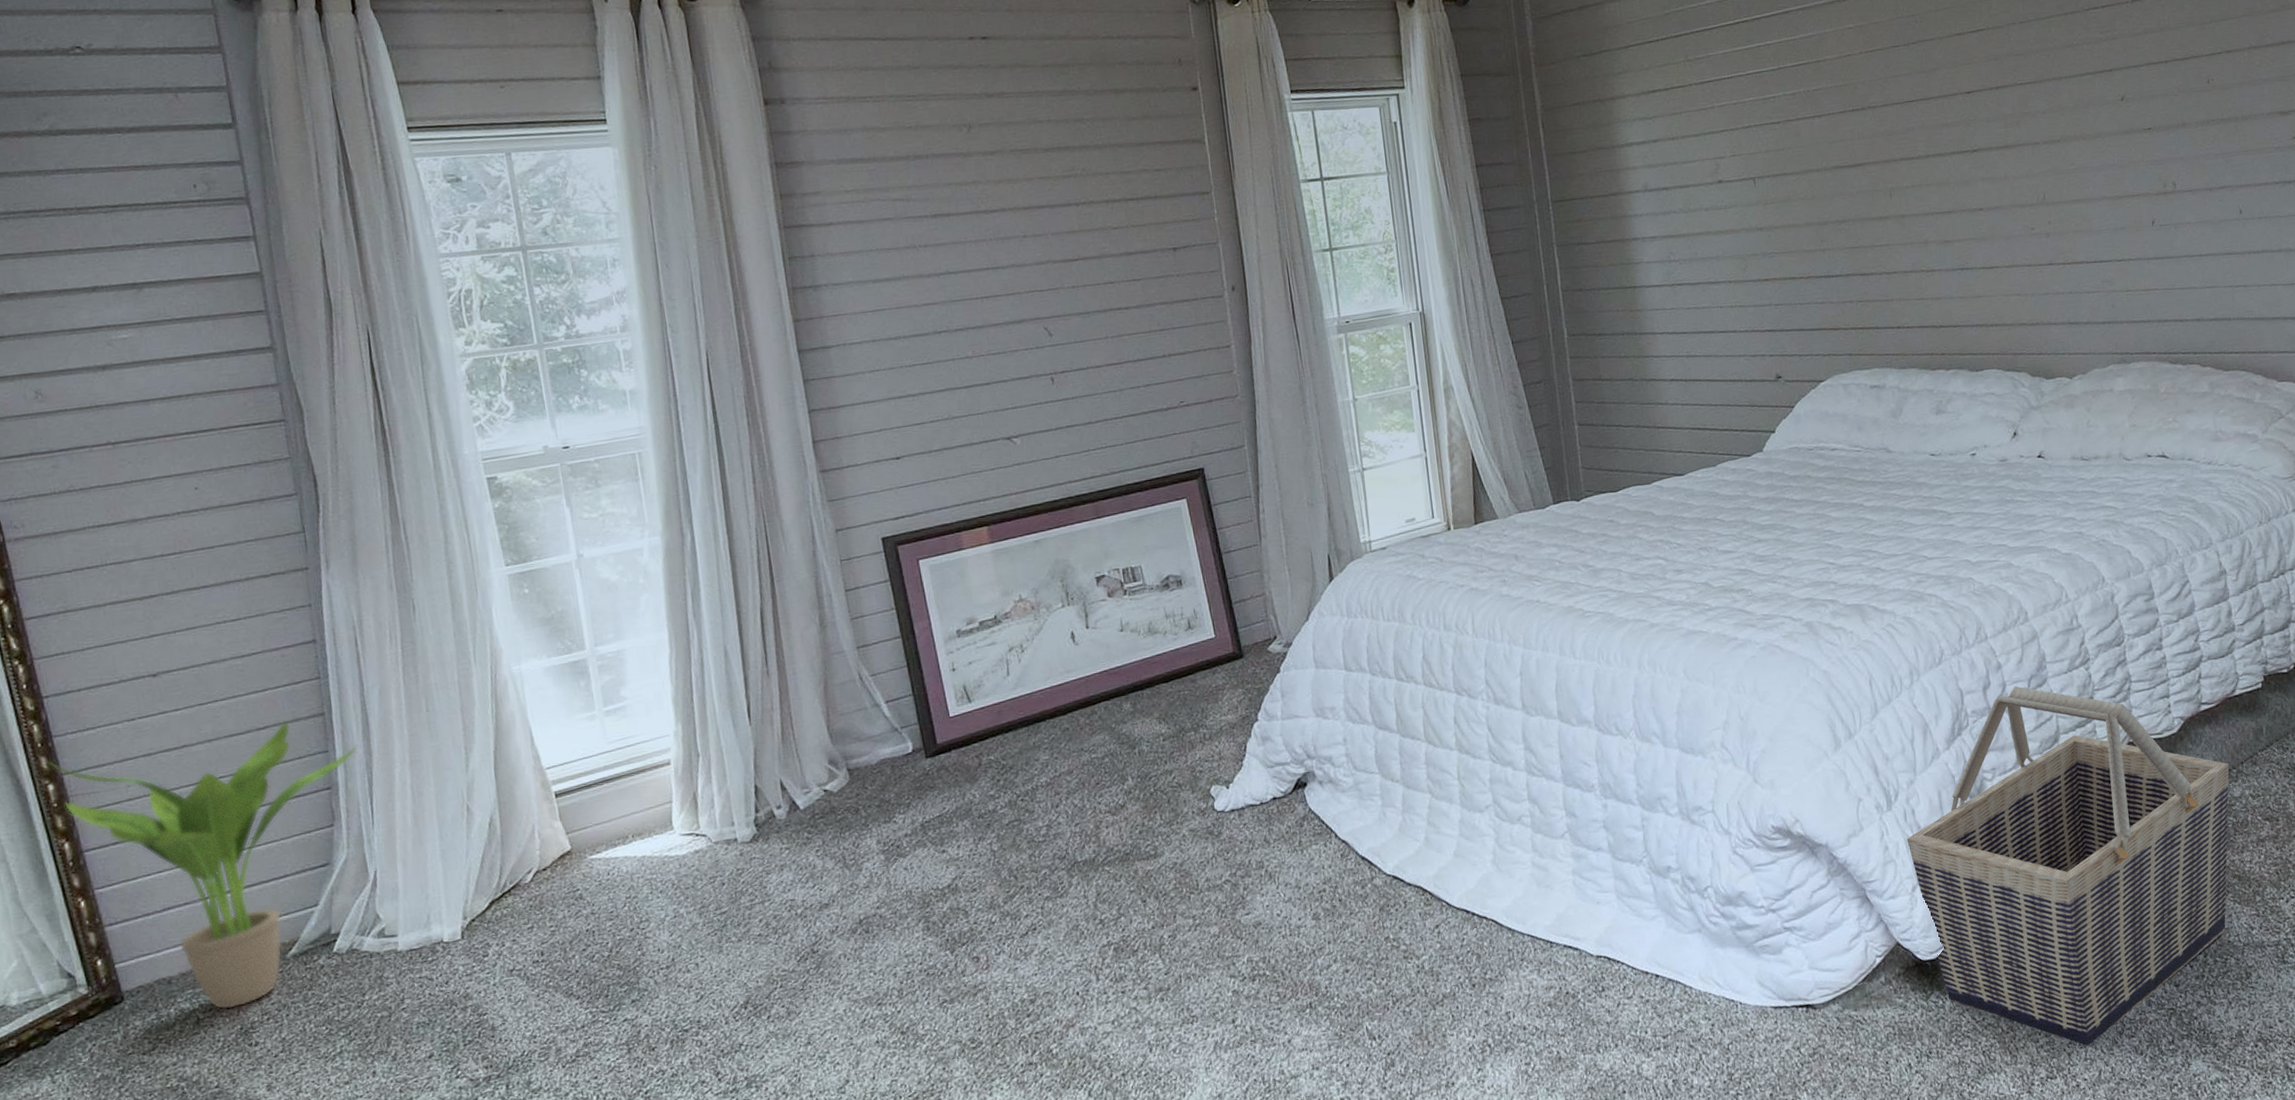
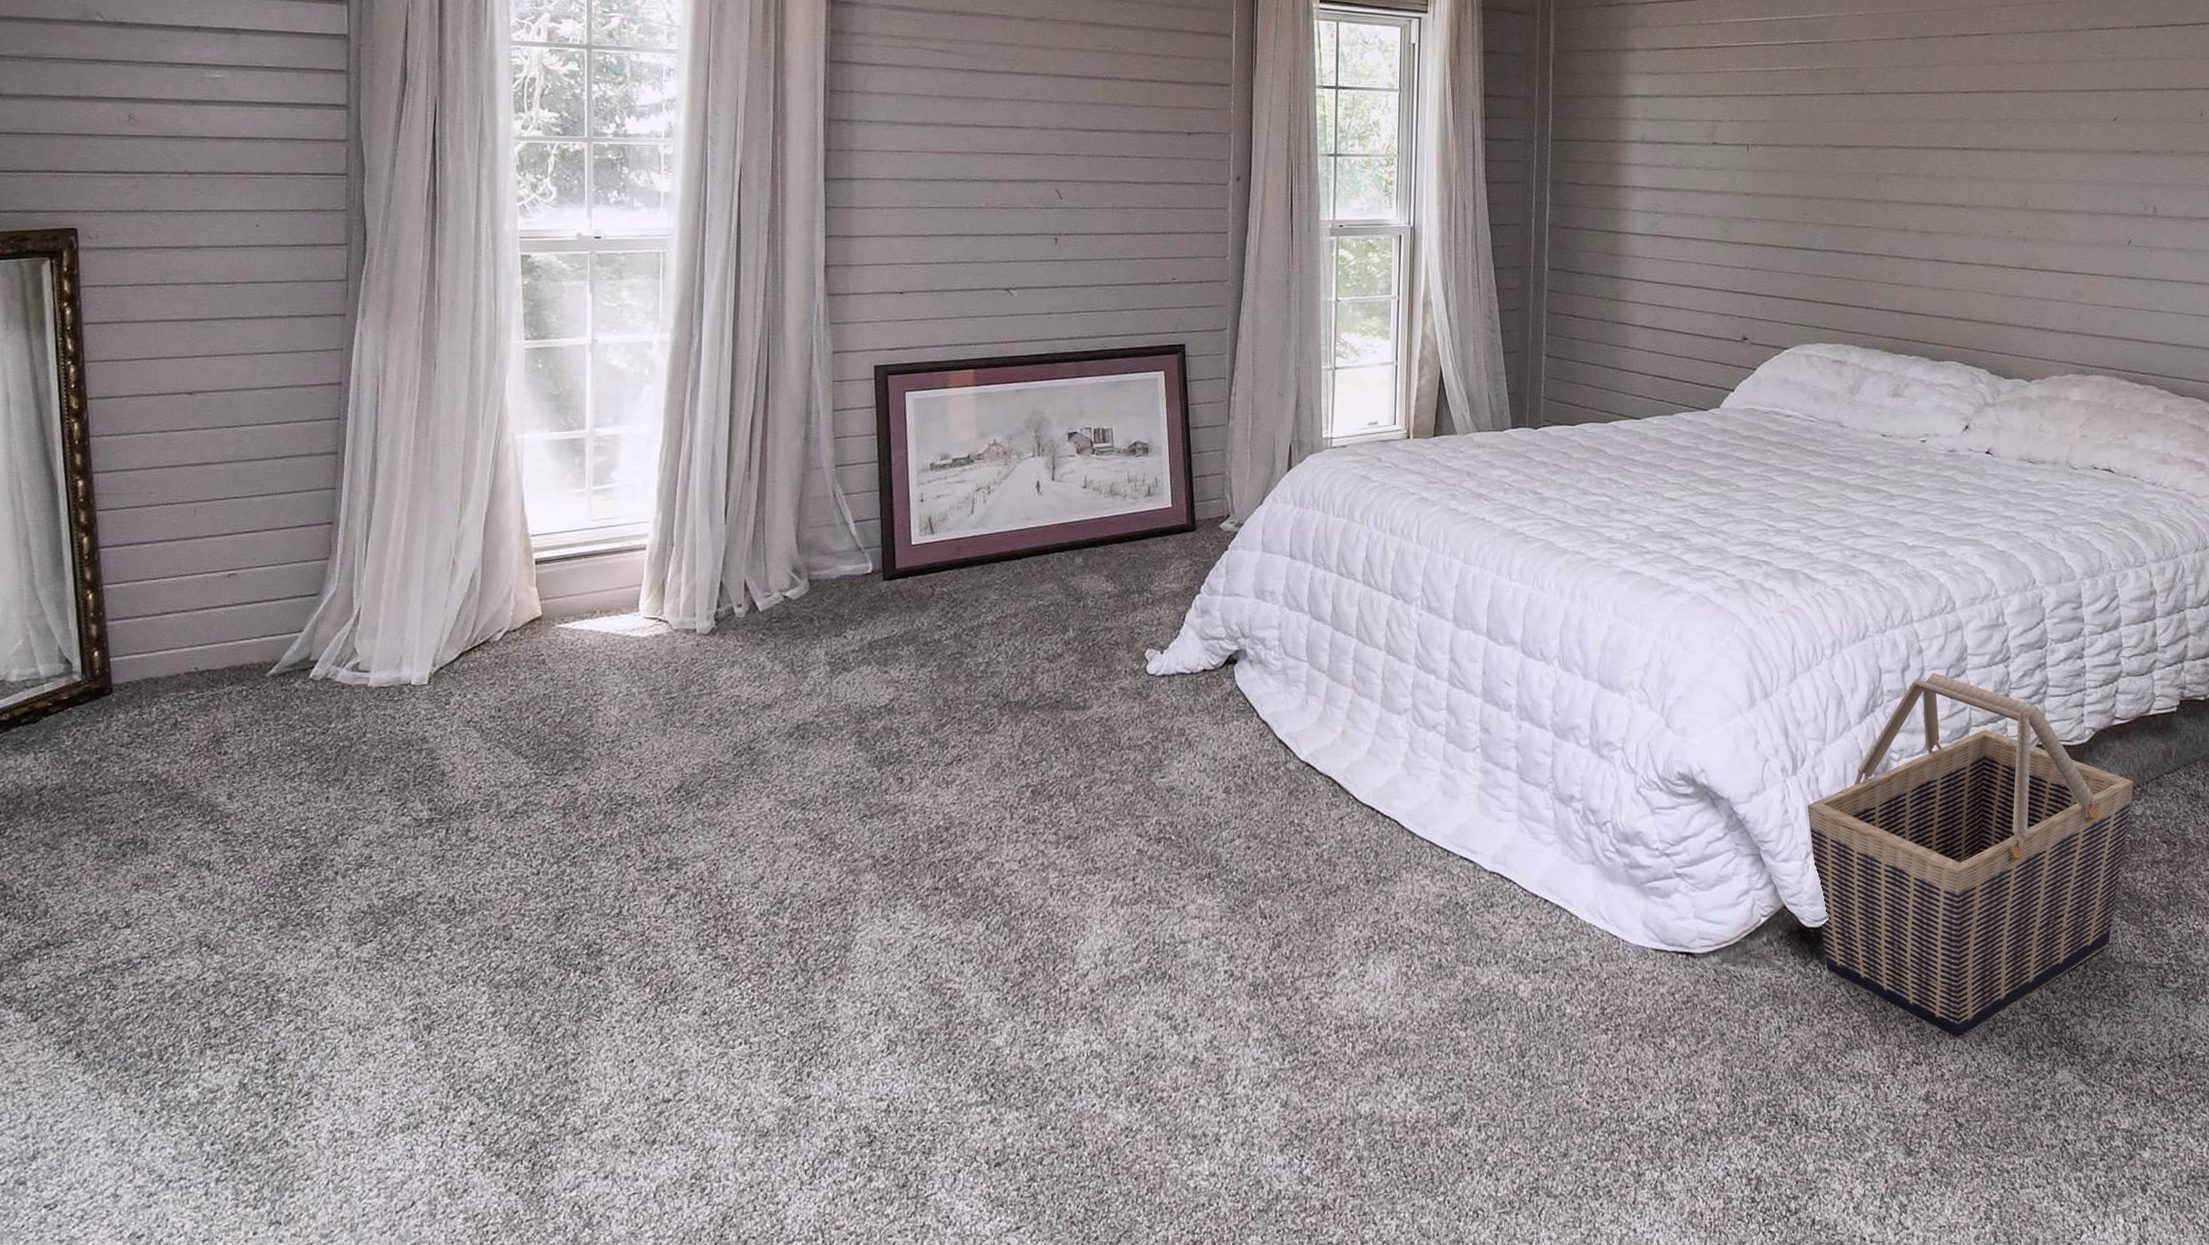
potted plant: present [47,722,358,1010] -> none [81,455,364,716]

